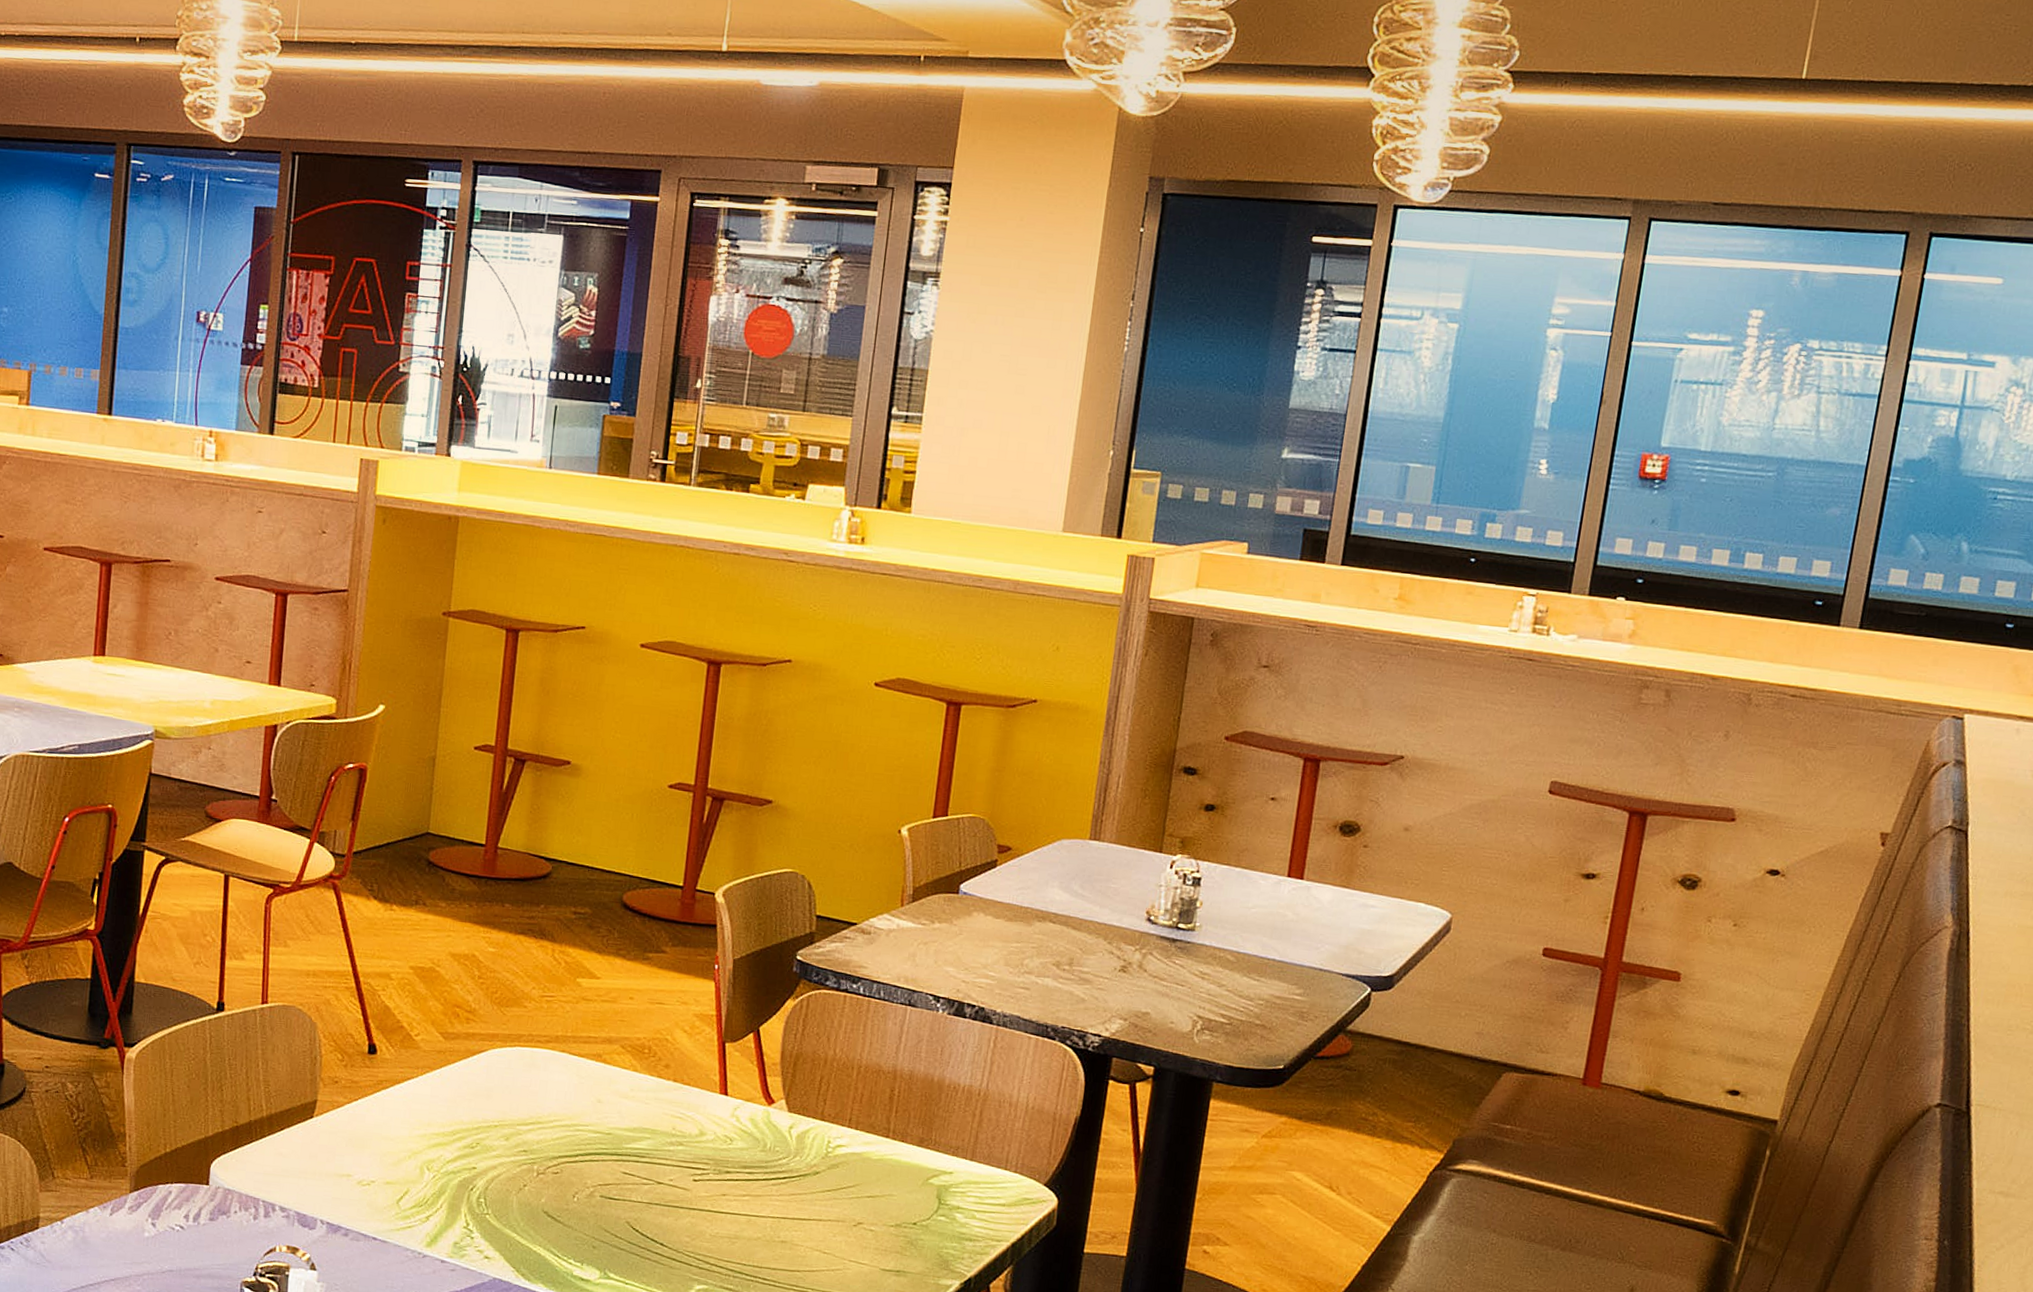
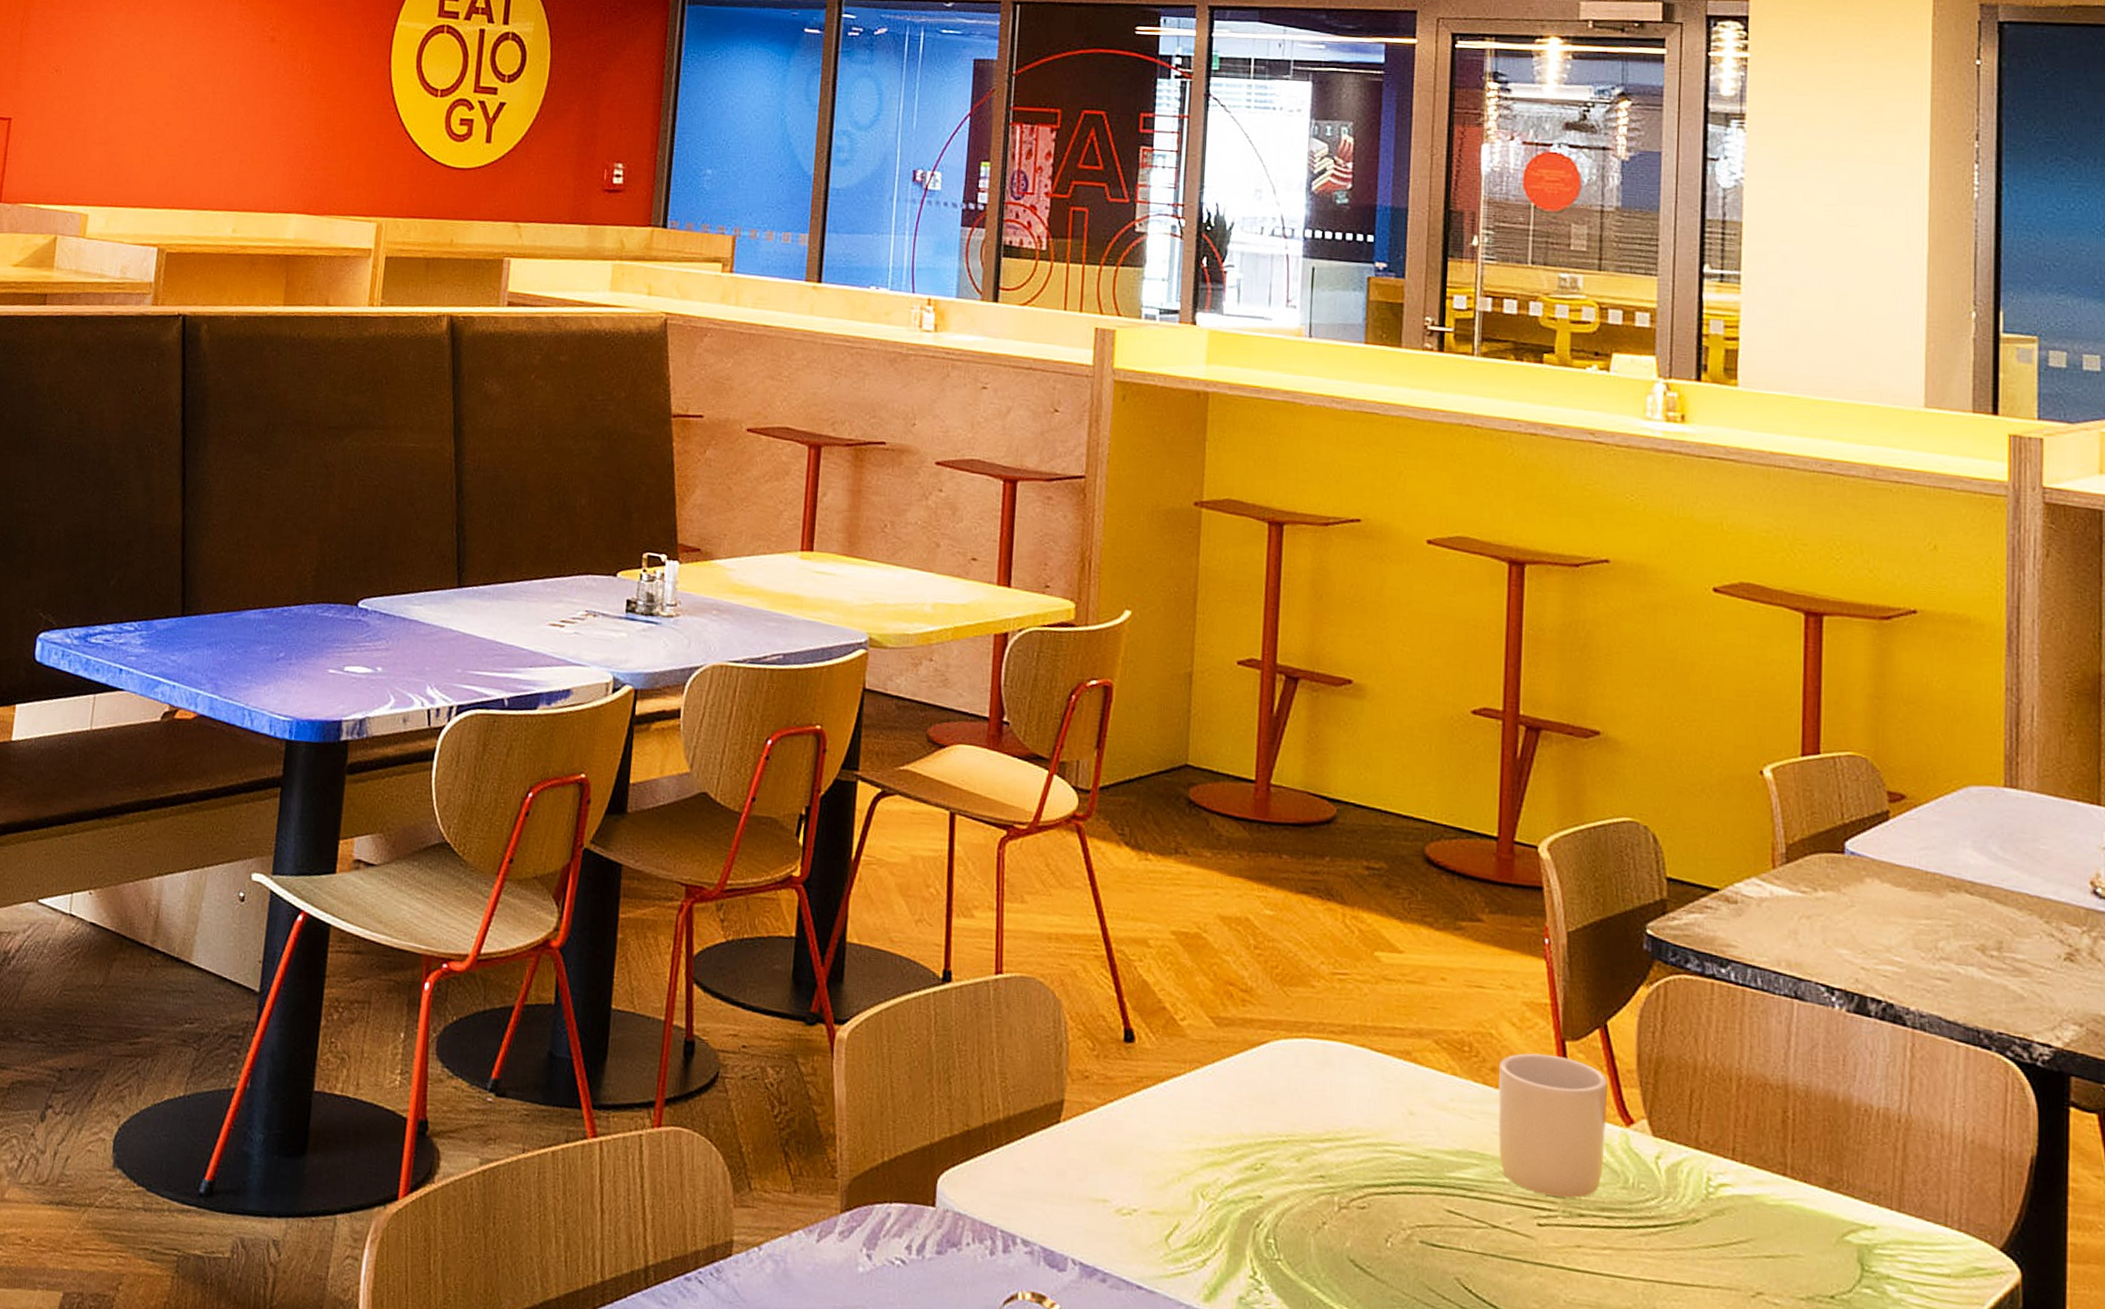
mug: none [667,1052,757,1160] -> present [1498,1053,1608,1198]

